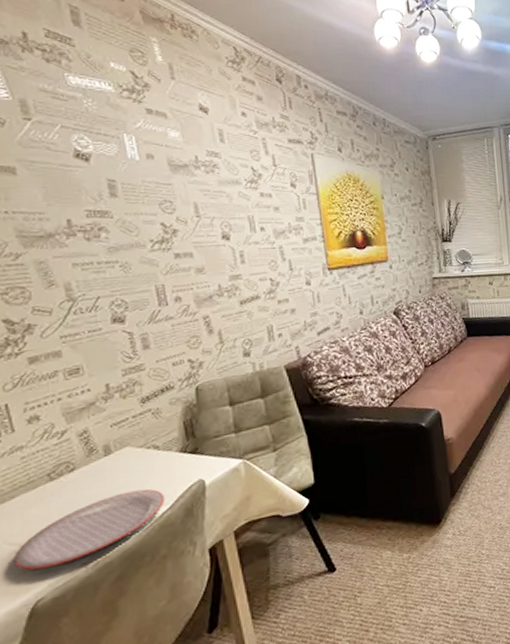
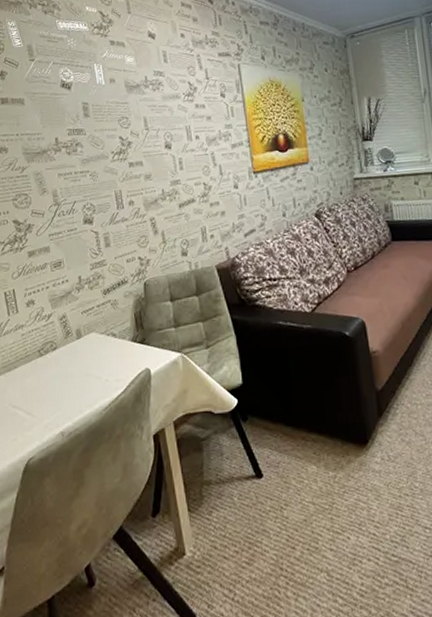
plate: present [13,488,166,570] -> none [15,372,120,432]

